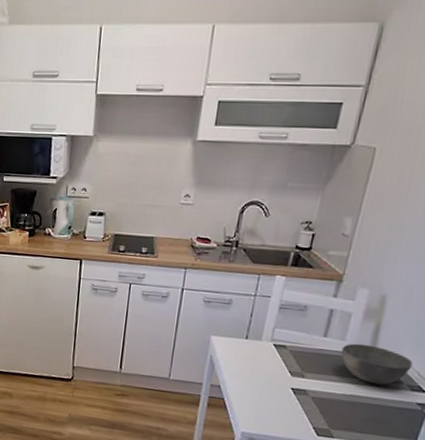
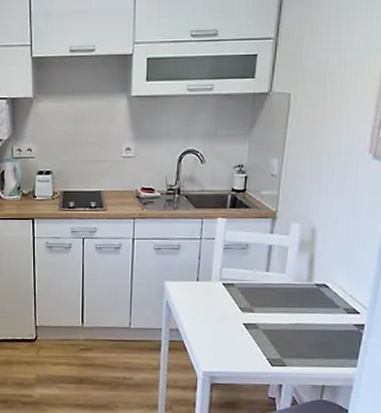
bowl: present [341,343,413,386] -> none [283,274,345,311]

